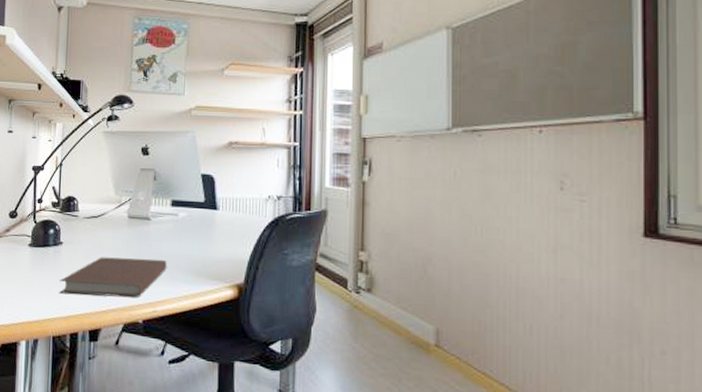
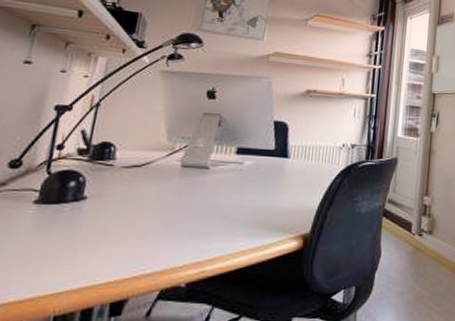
notebook: present [59,257,167,298] -> none [72,212,225,261]

